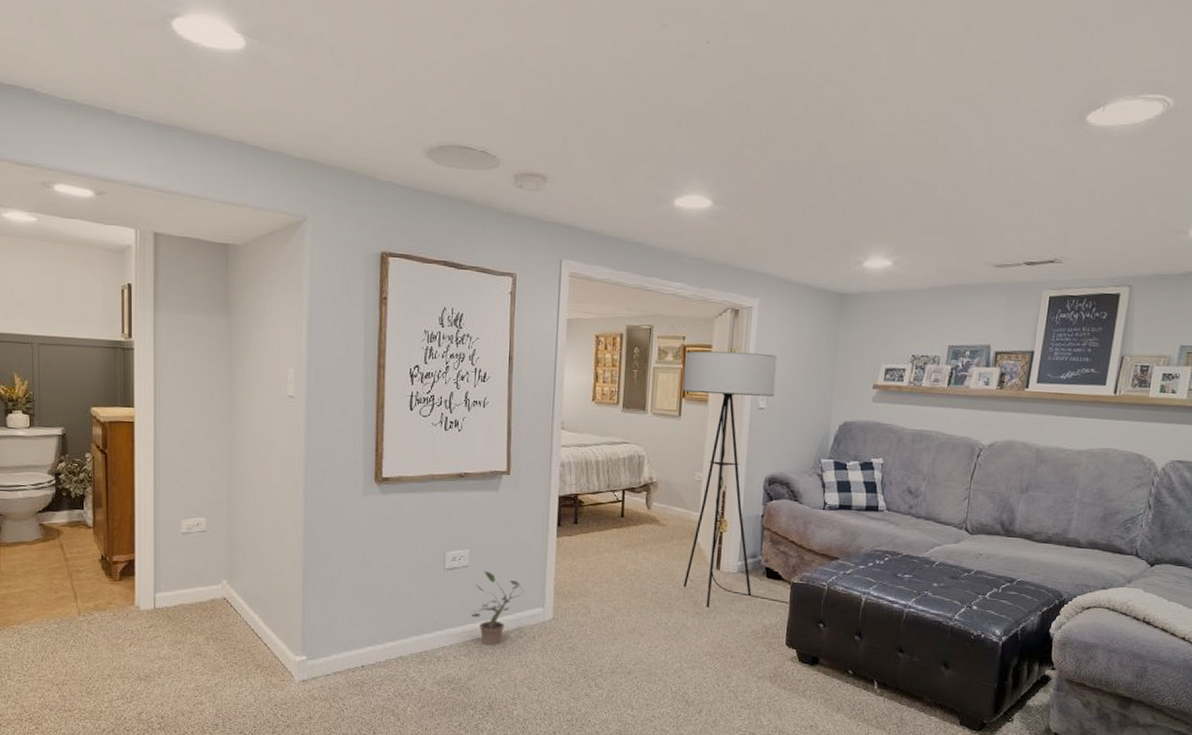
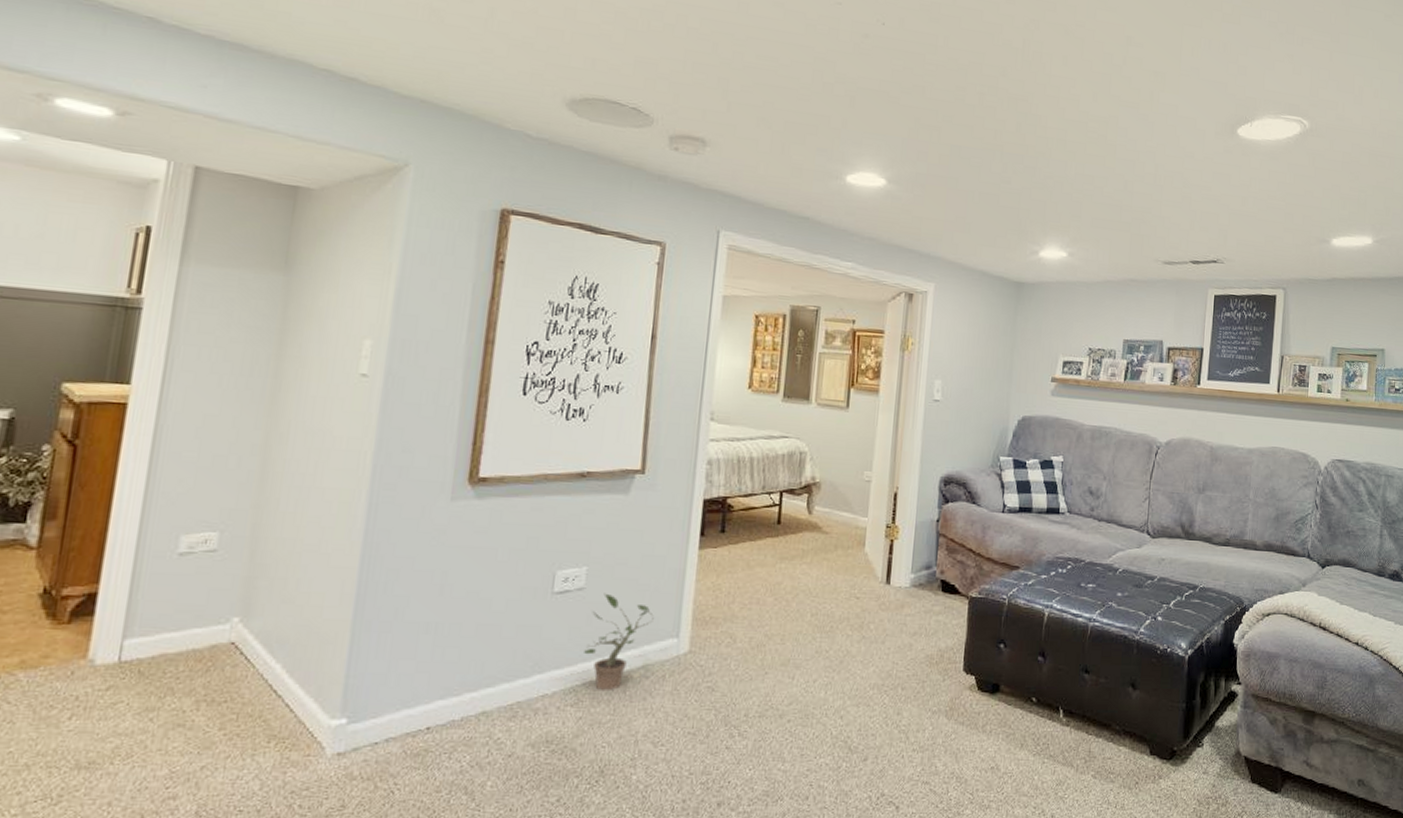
floor lamp: present [683,350,790,607] -> none [848,336,968,630]

